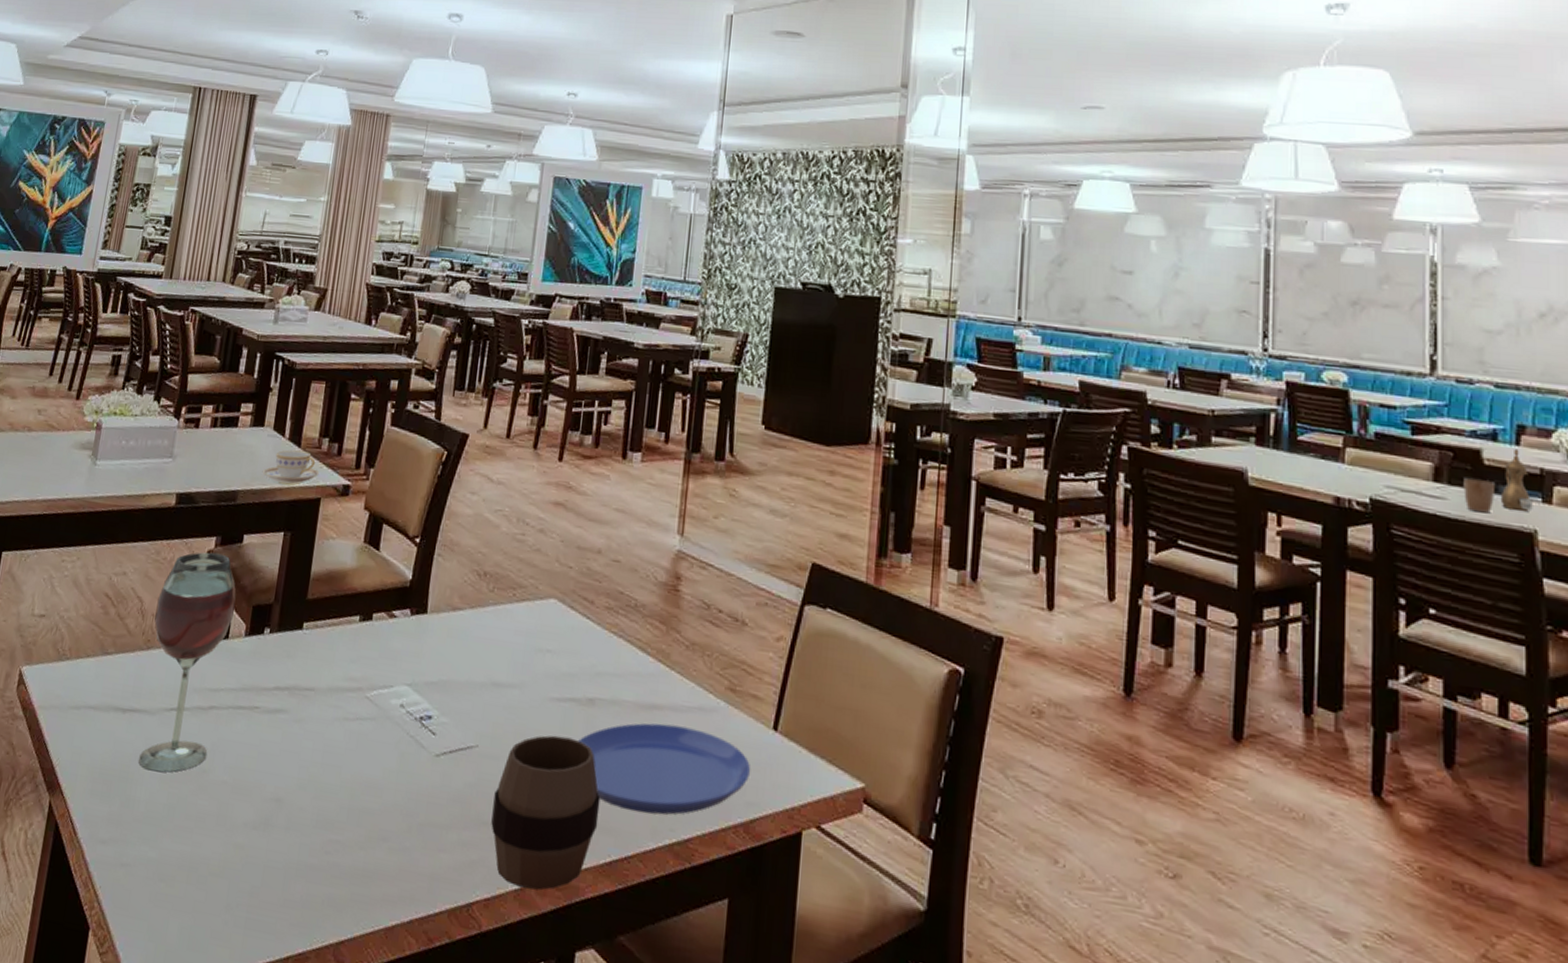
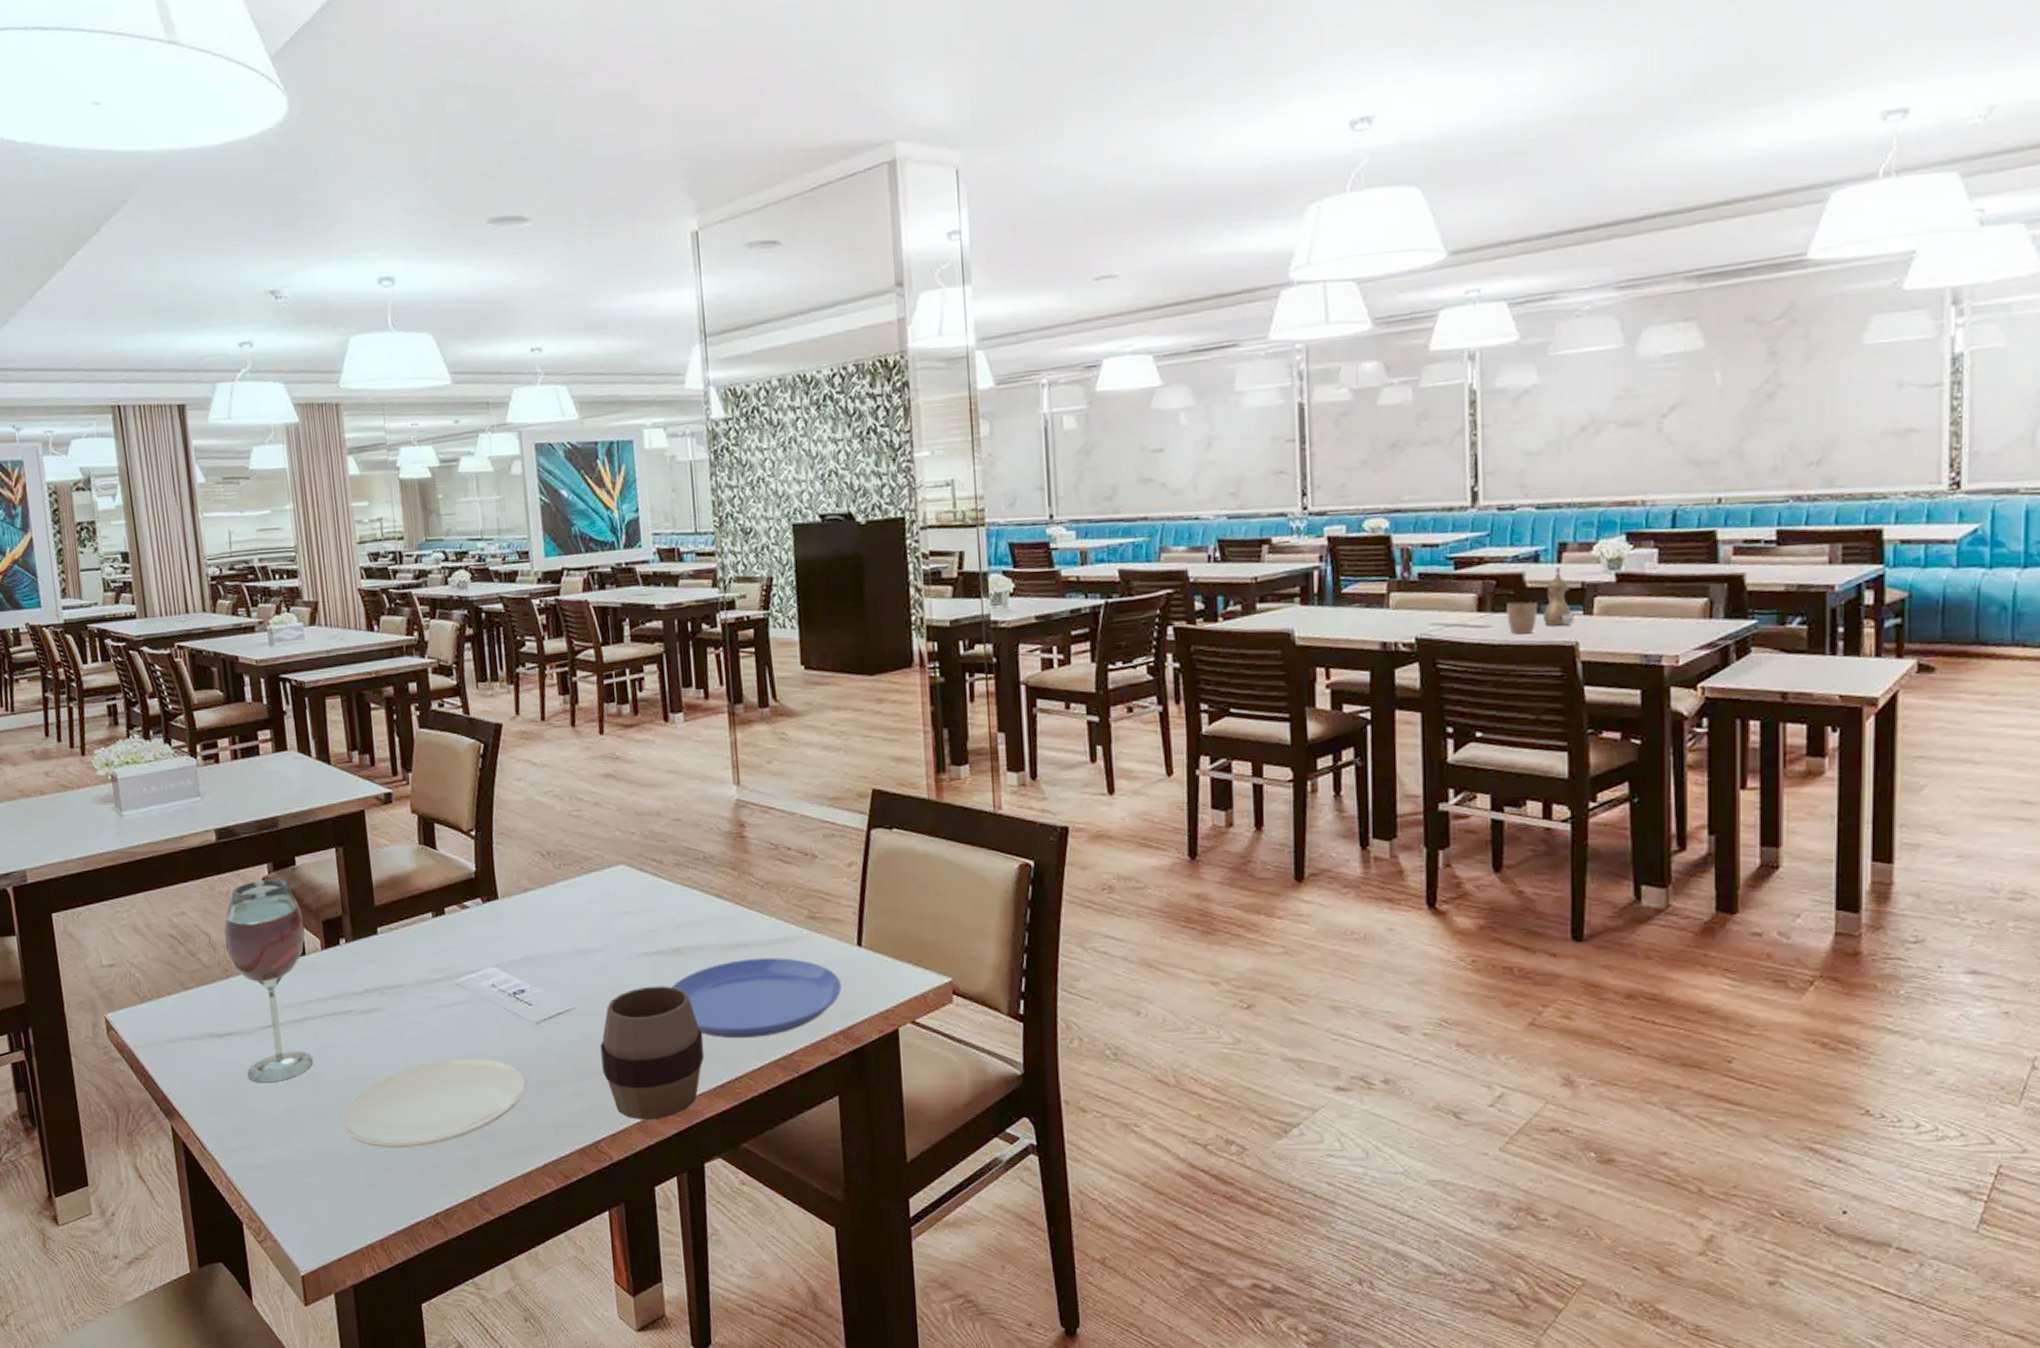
plate: none [217,779,412,875] -> present [341,1058,526,1148]
teacup: present [262,449,320,485] -> none [297,768,357,803]

